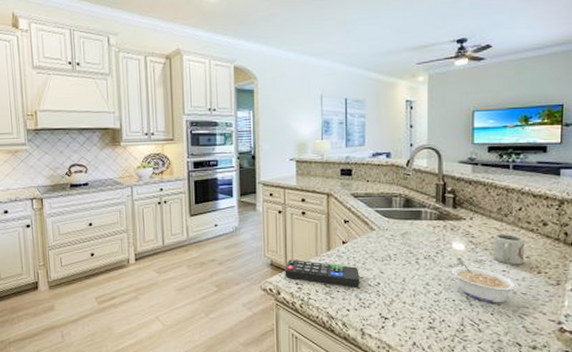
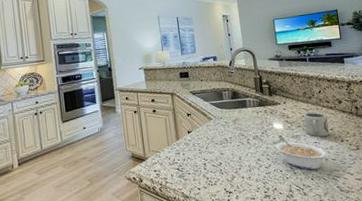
remote control: present [284,259,360,287] -> none [144,150,206,169]

